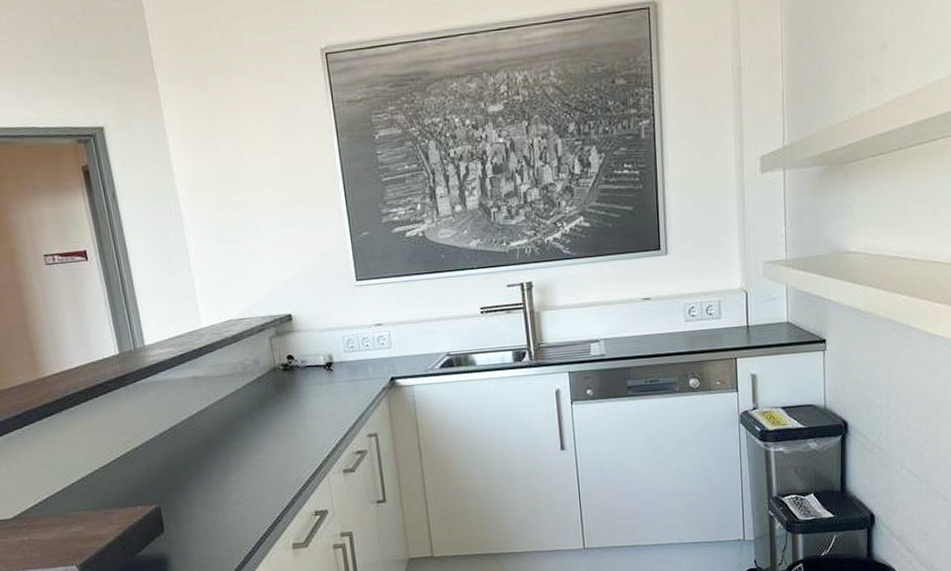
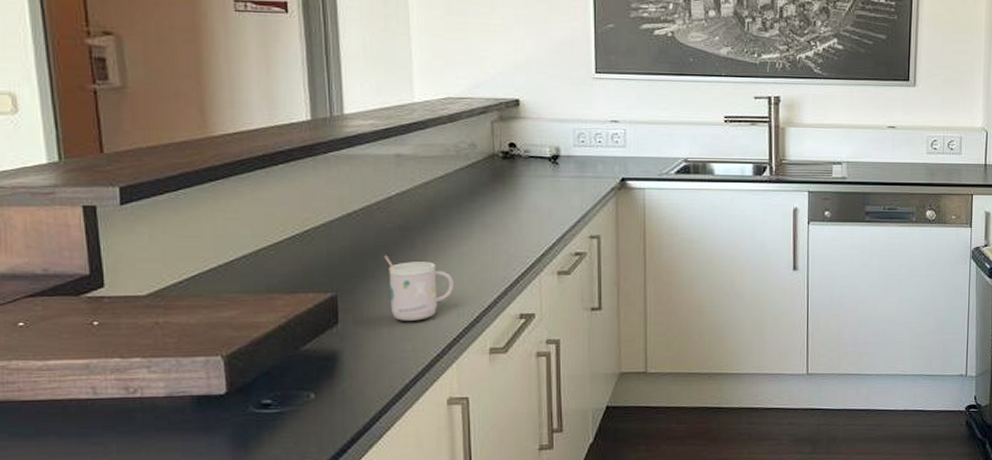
mug: none [194,468,256,525] -> present [384,255,455,321]

